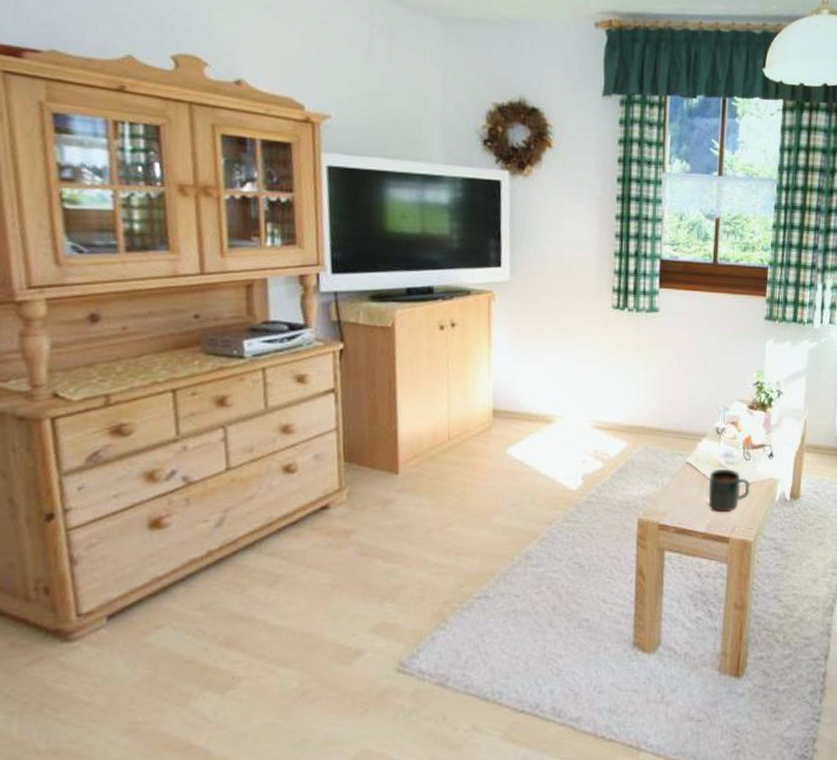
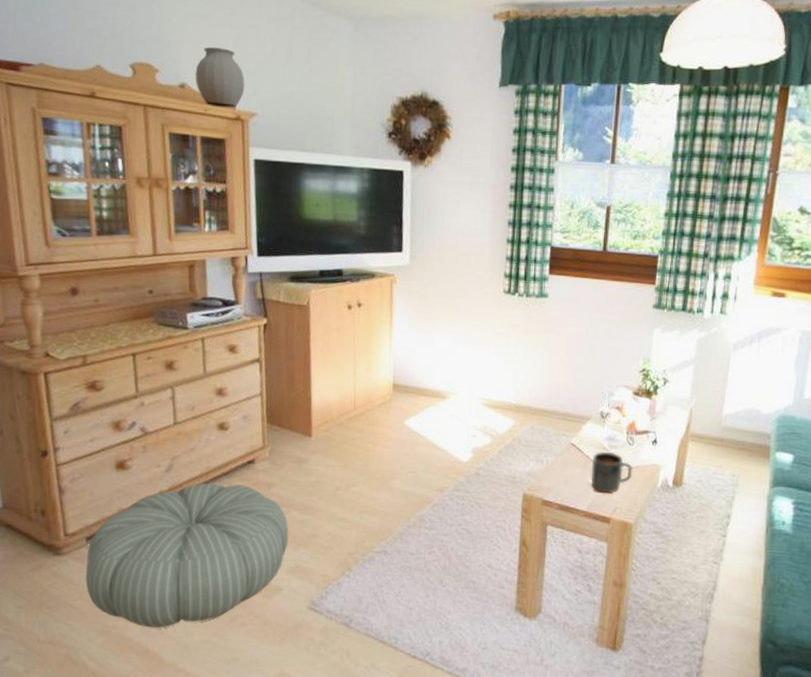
pouf: none [106,535,372,718] -> present [85,483,289,629]
vase: none [254,40,316,109] -> present [195,46,245,108]

